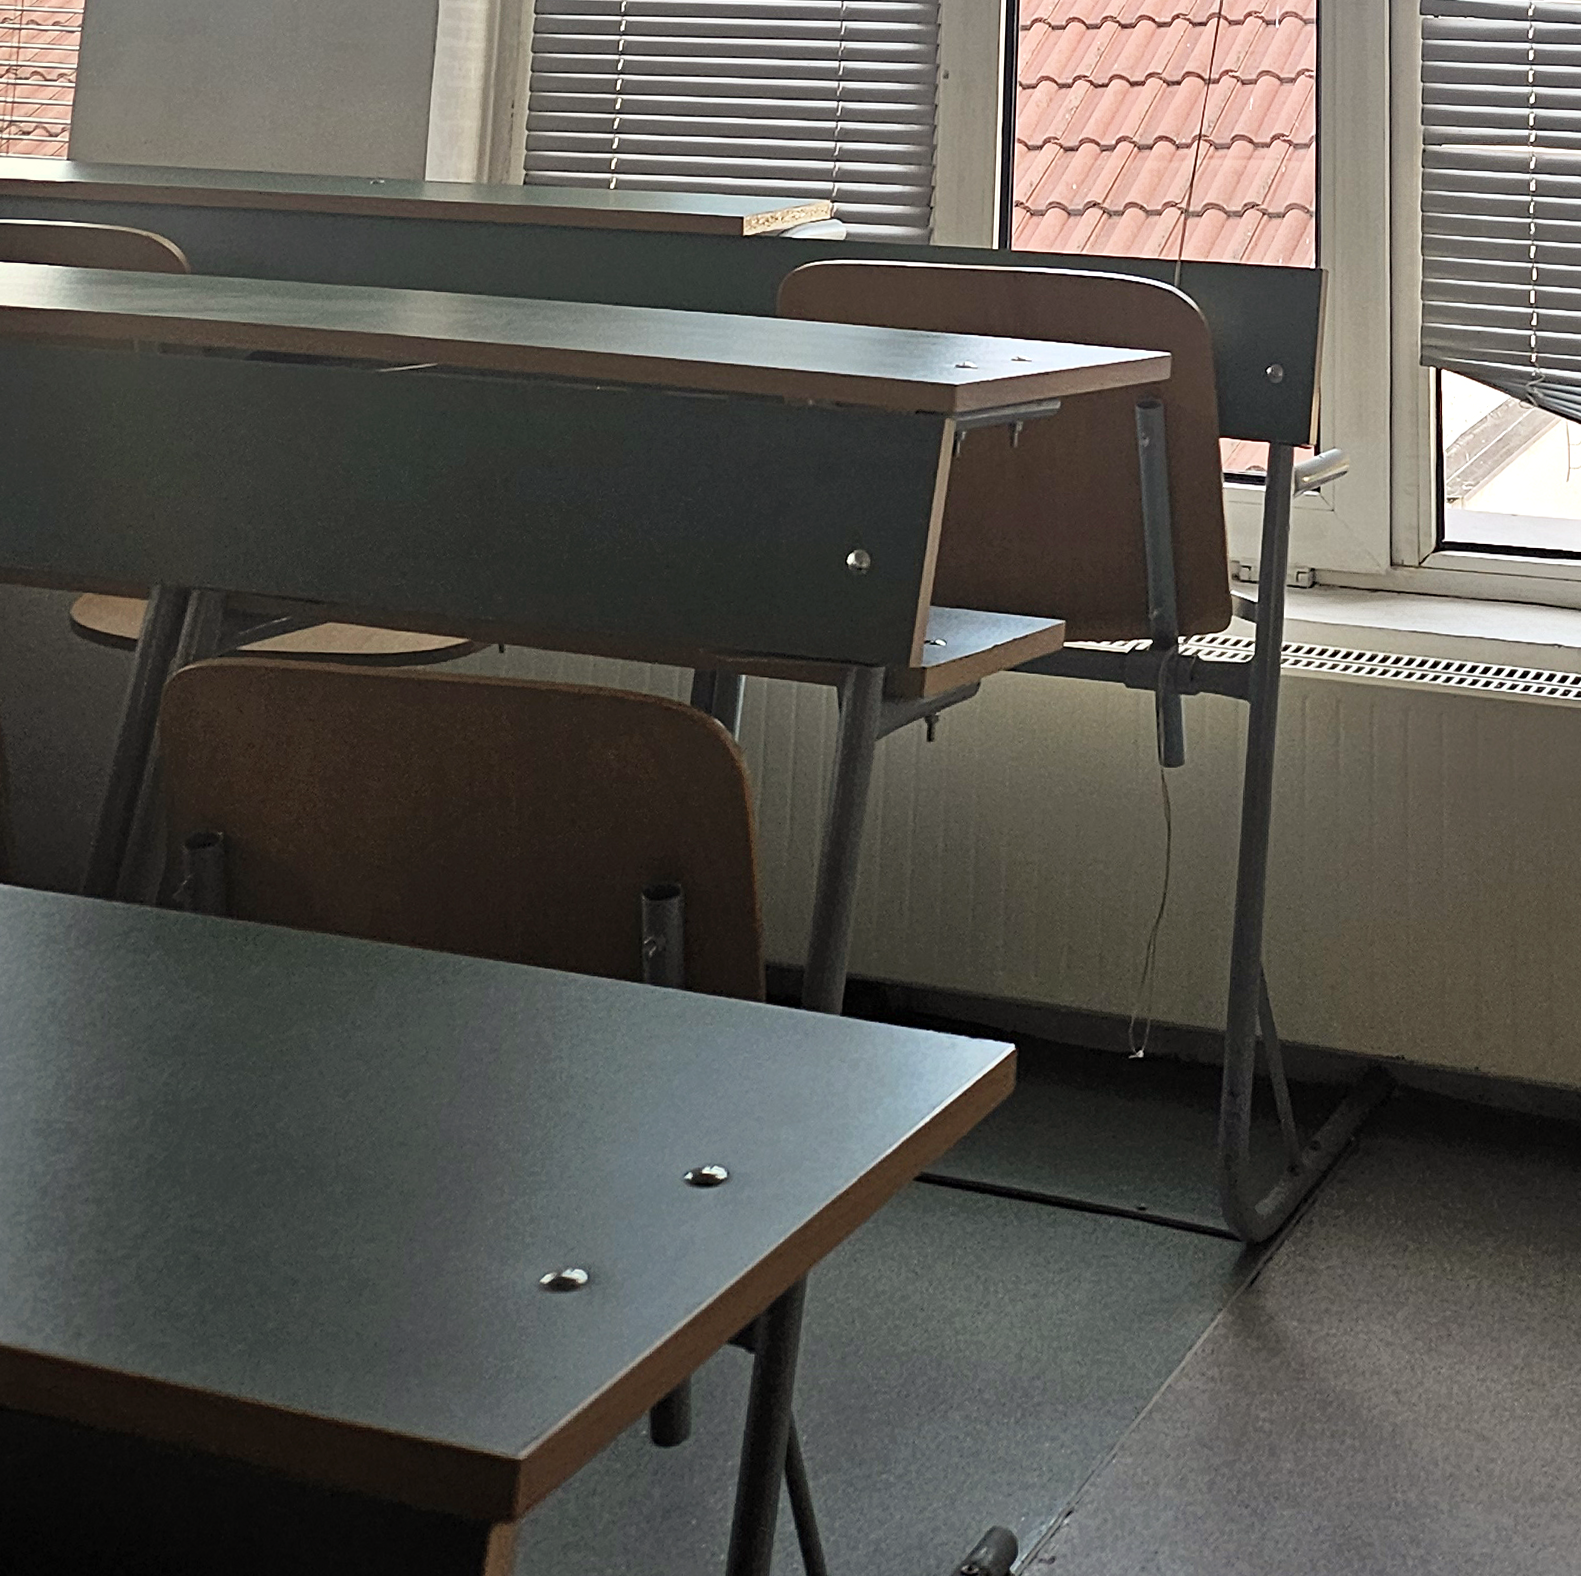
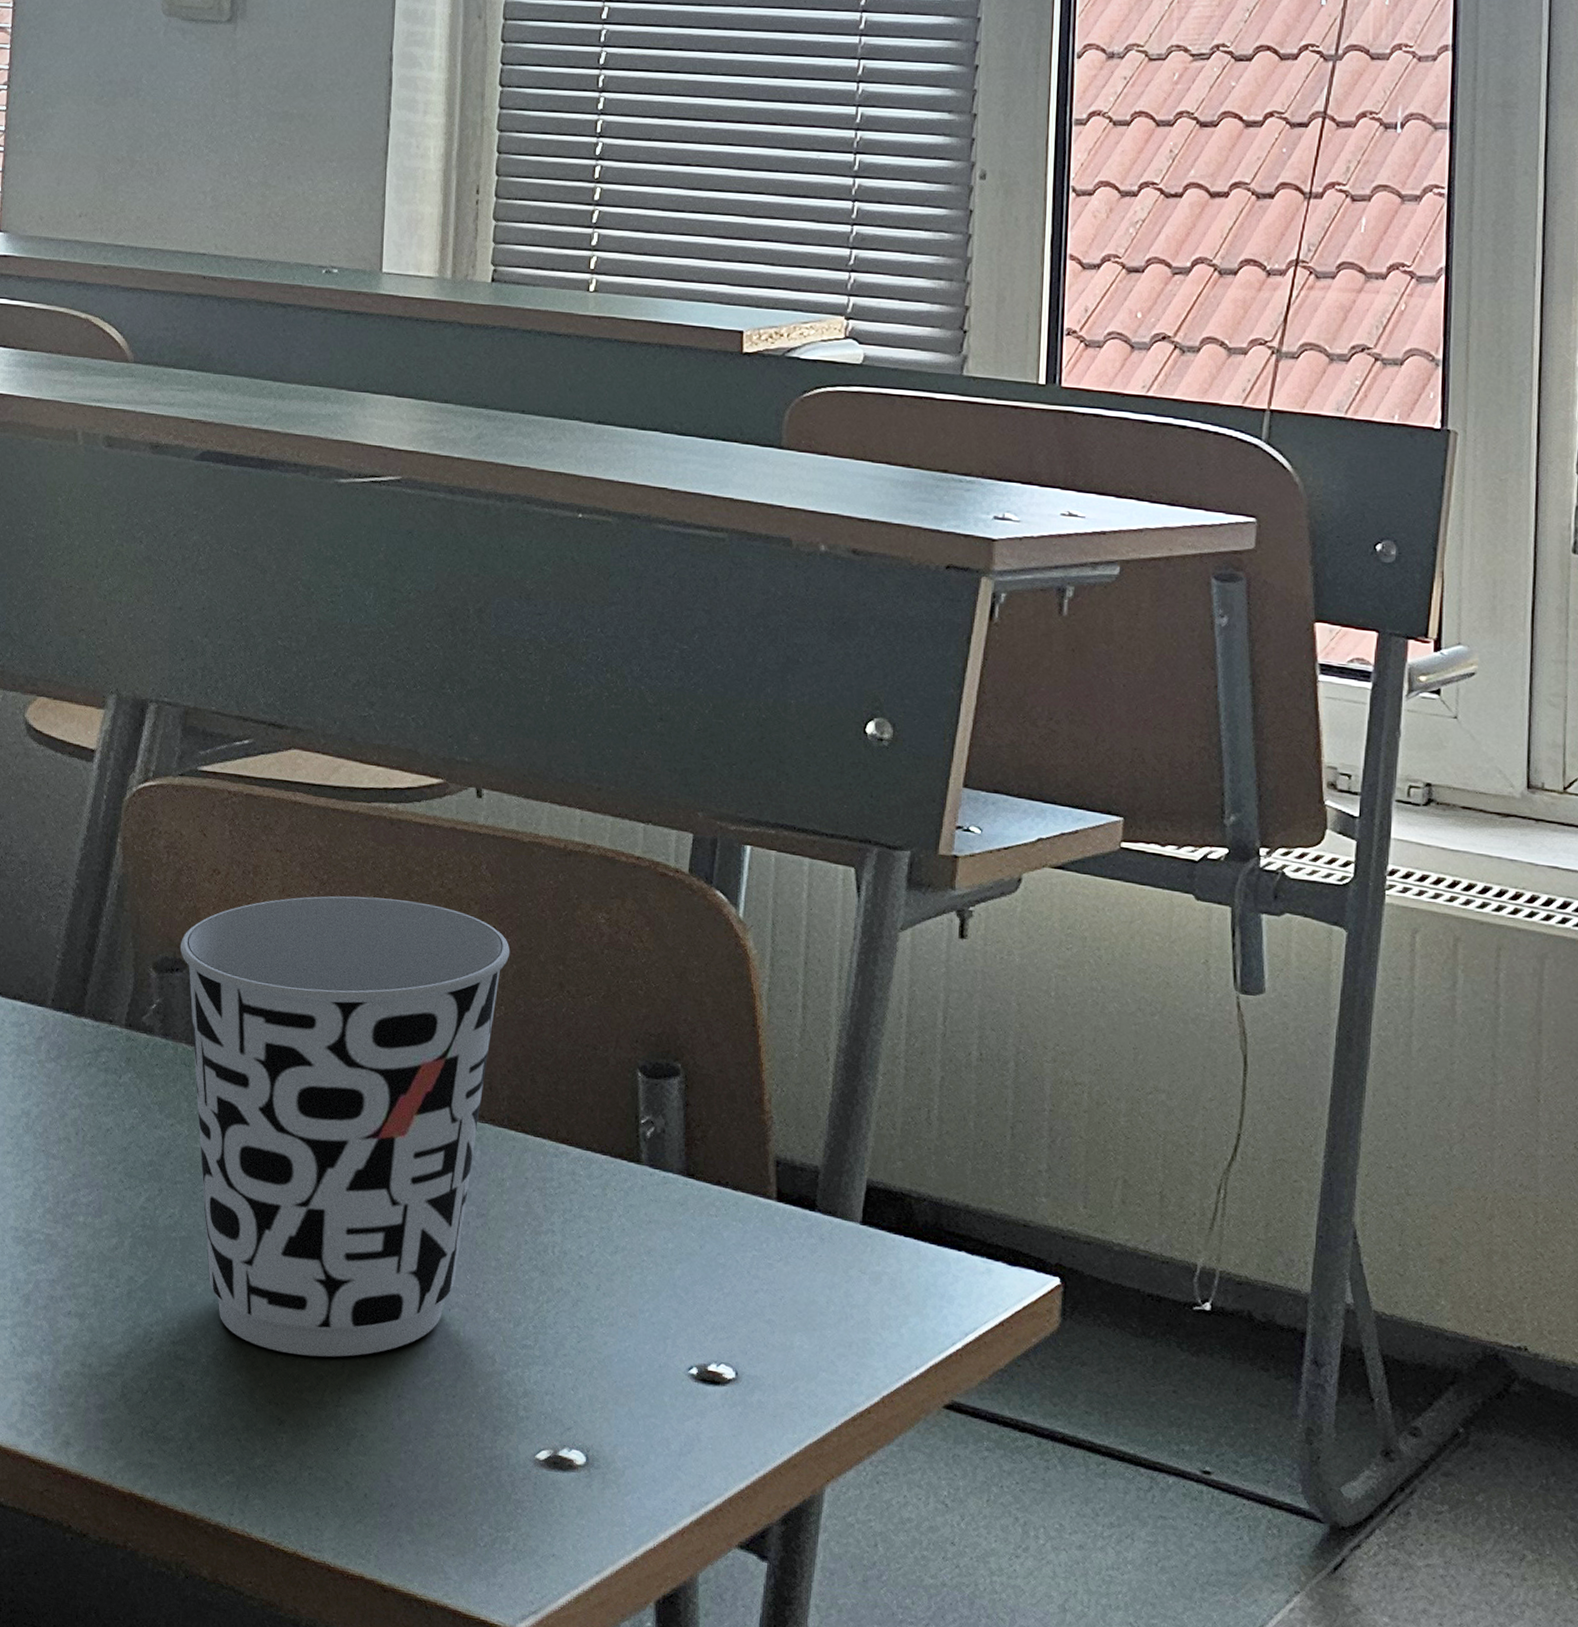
cup: none [212,756,527,1211] -> present [179,896,510,1357]

